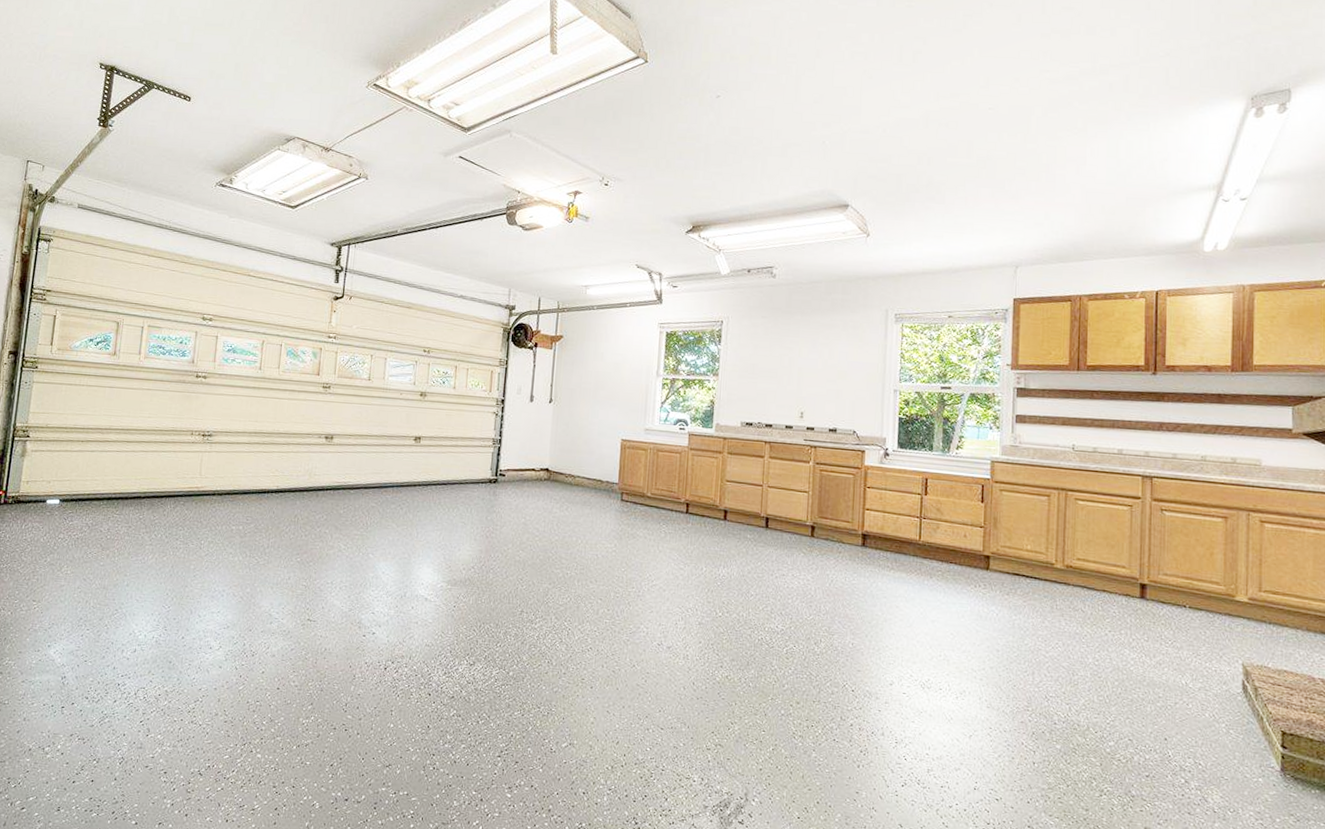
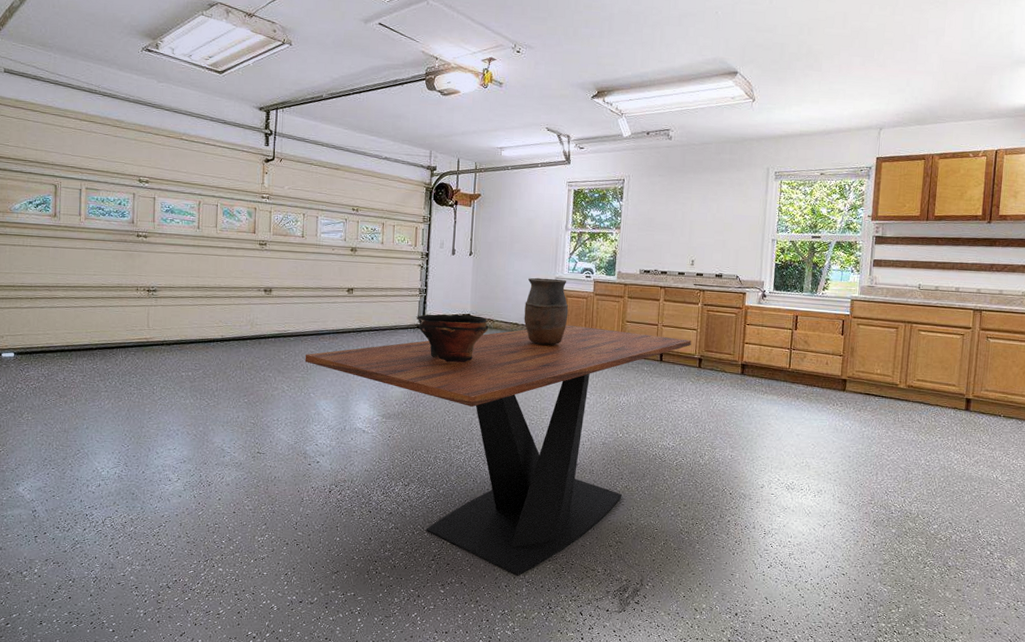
dining table: none [365,483,802,781] -> present [305,324,692,576]
bowl: none [488,467,569,524] -> present [416,314,489,363]
vase: none [609,428,660,506] -> present [524,277,569,345]

